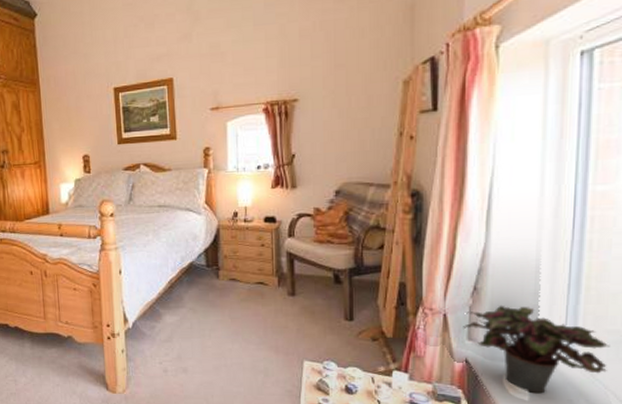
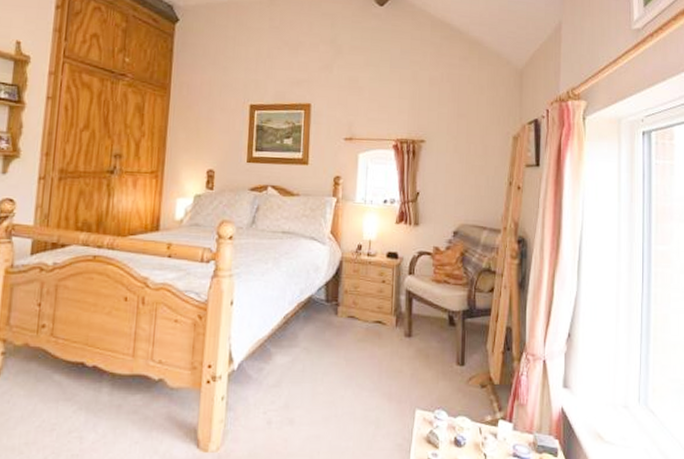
potted plant: present [463,305,610,394] -> none [559,352,673,443]

